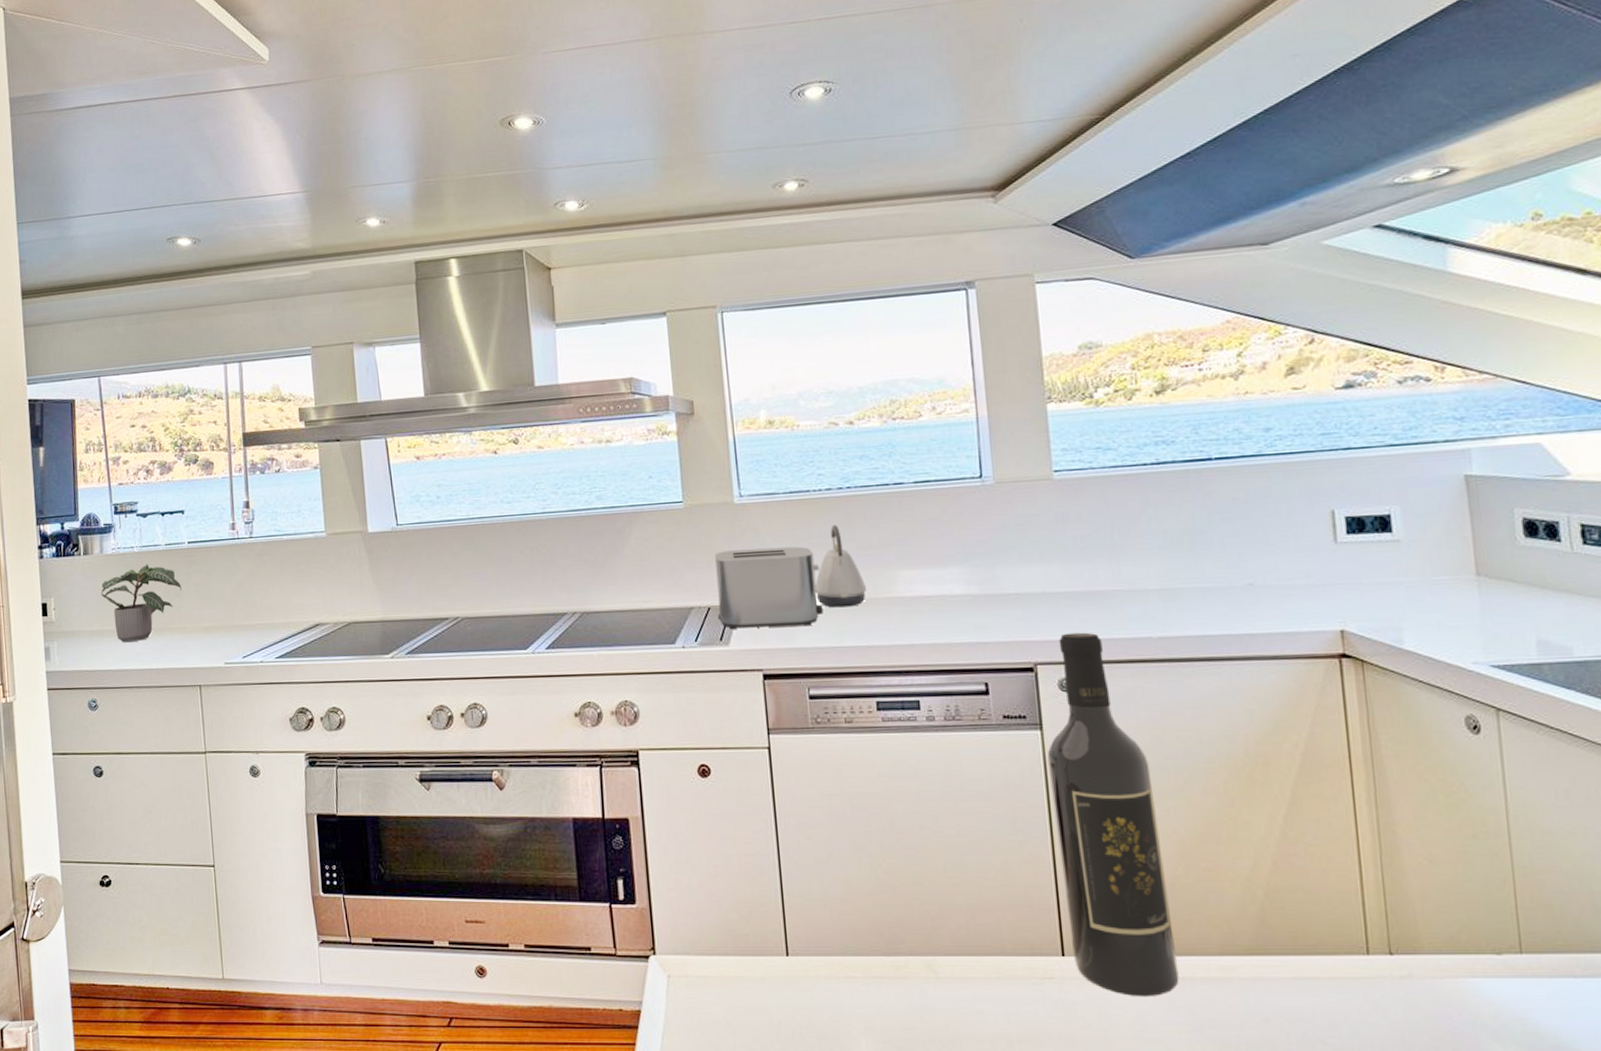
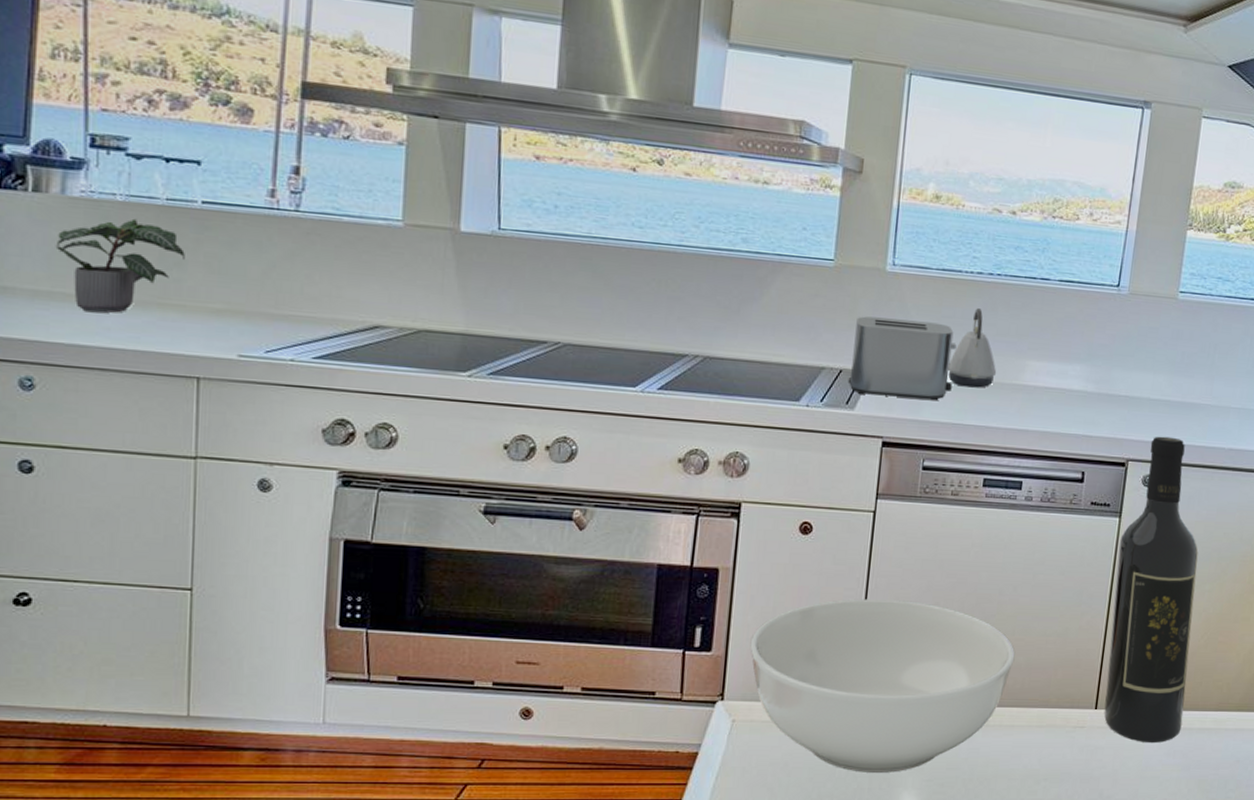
bowl: none [670,840,953,1033] -> present [749,599,1016,773]

